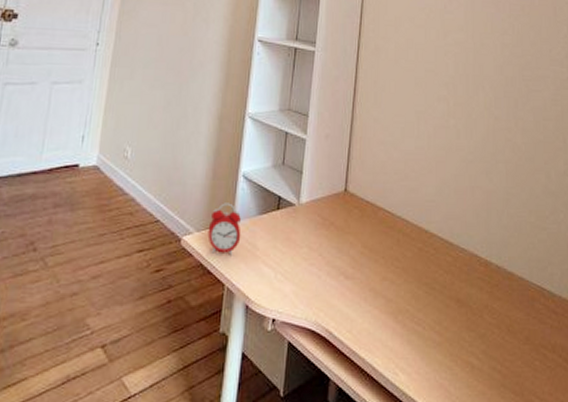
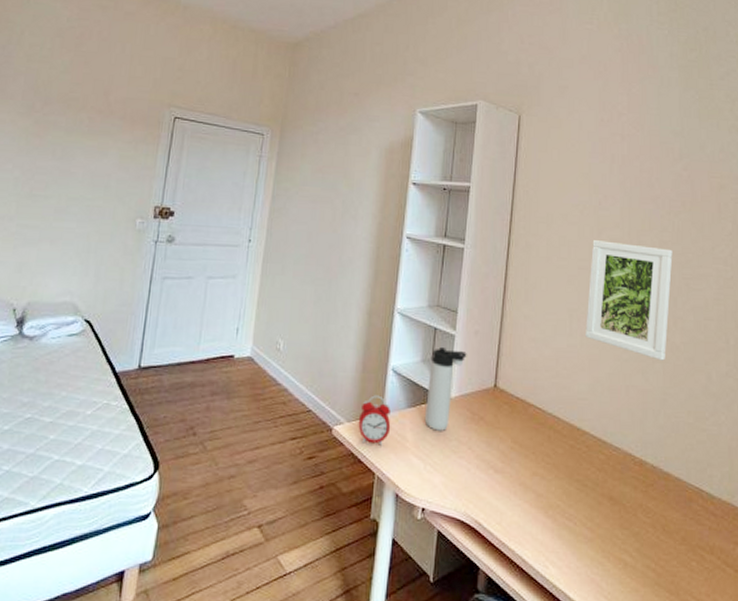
thermos bottle: none [275,152,318,238] -> present [424,347,467,431]
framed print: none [432,43,513,161] -> present [586,240,673,361]

